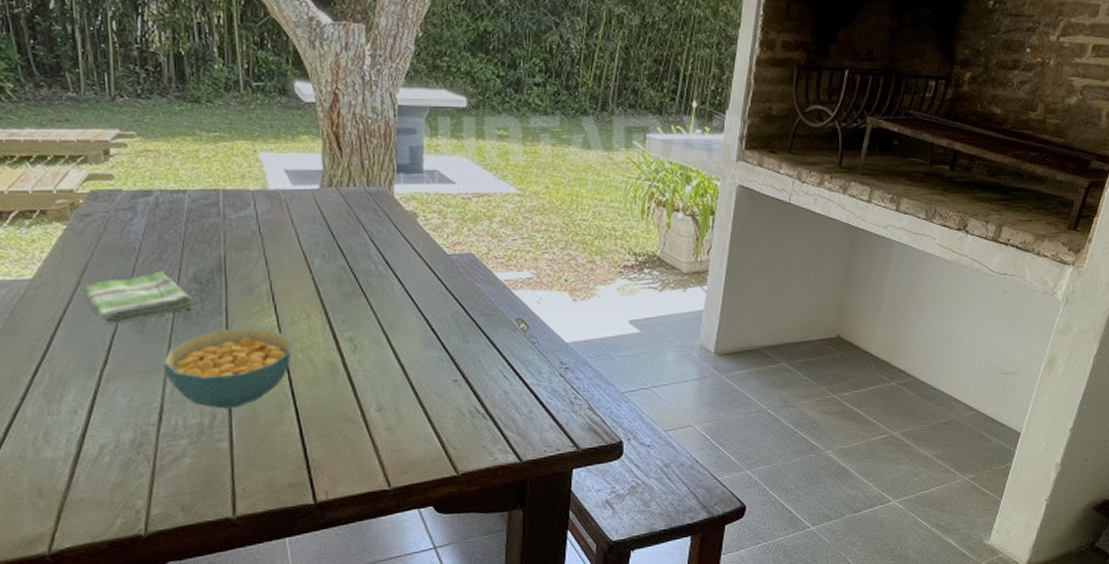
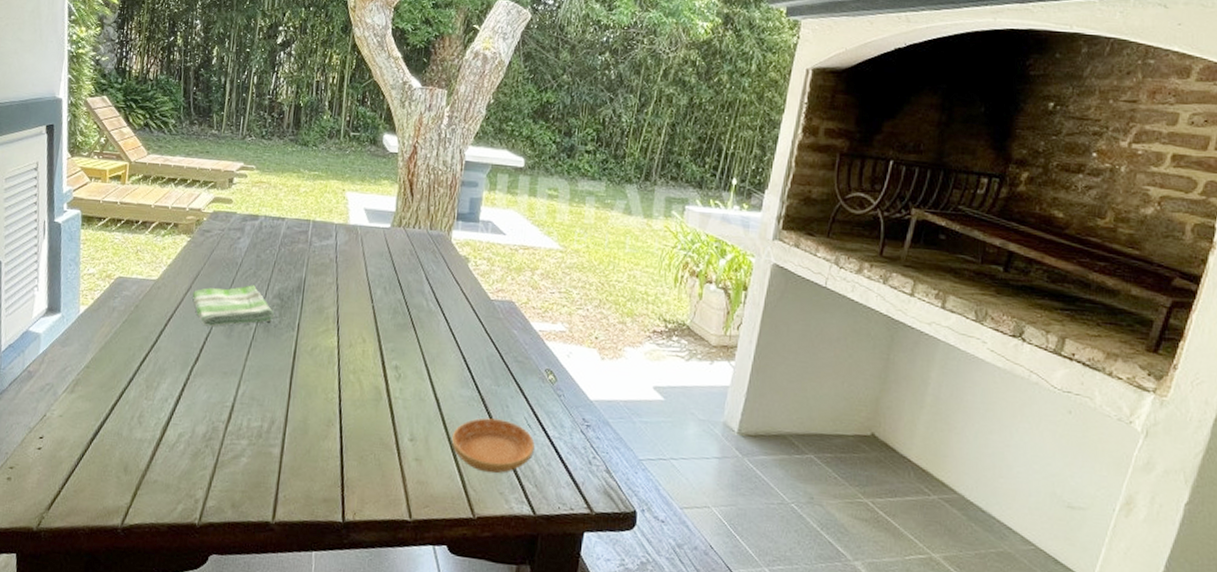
cereal bowl: present [163,327,293,409] -> none [240,343,348,418]
saucer: none [423,375,513,430] -> present [451,418,535,474]

